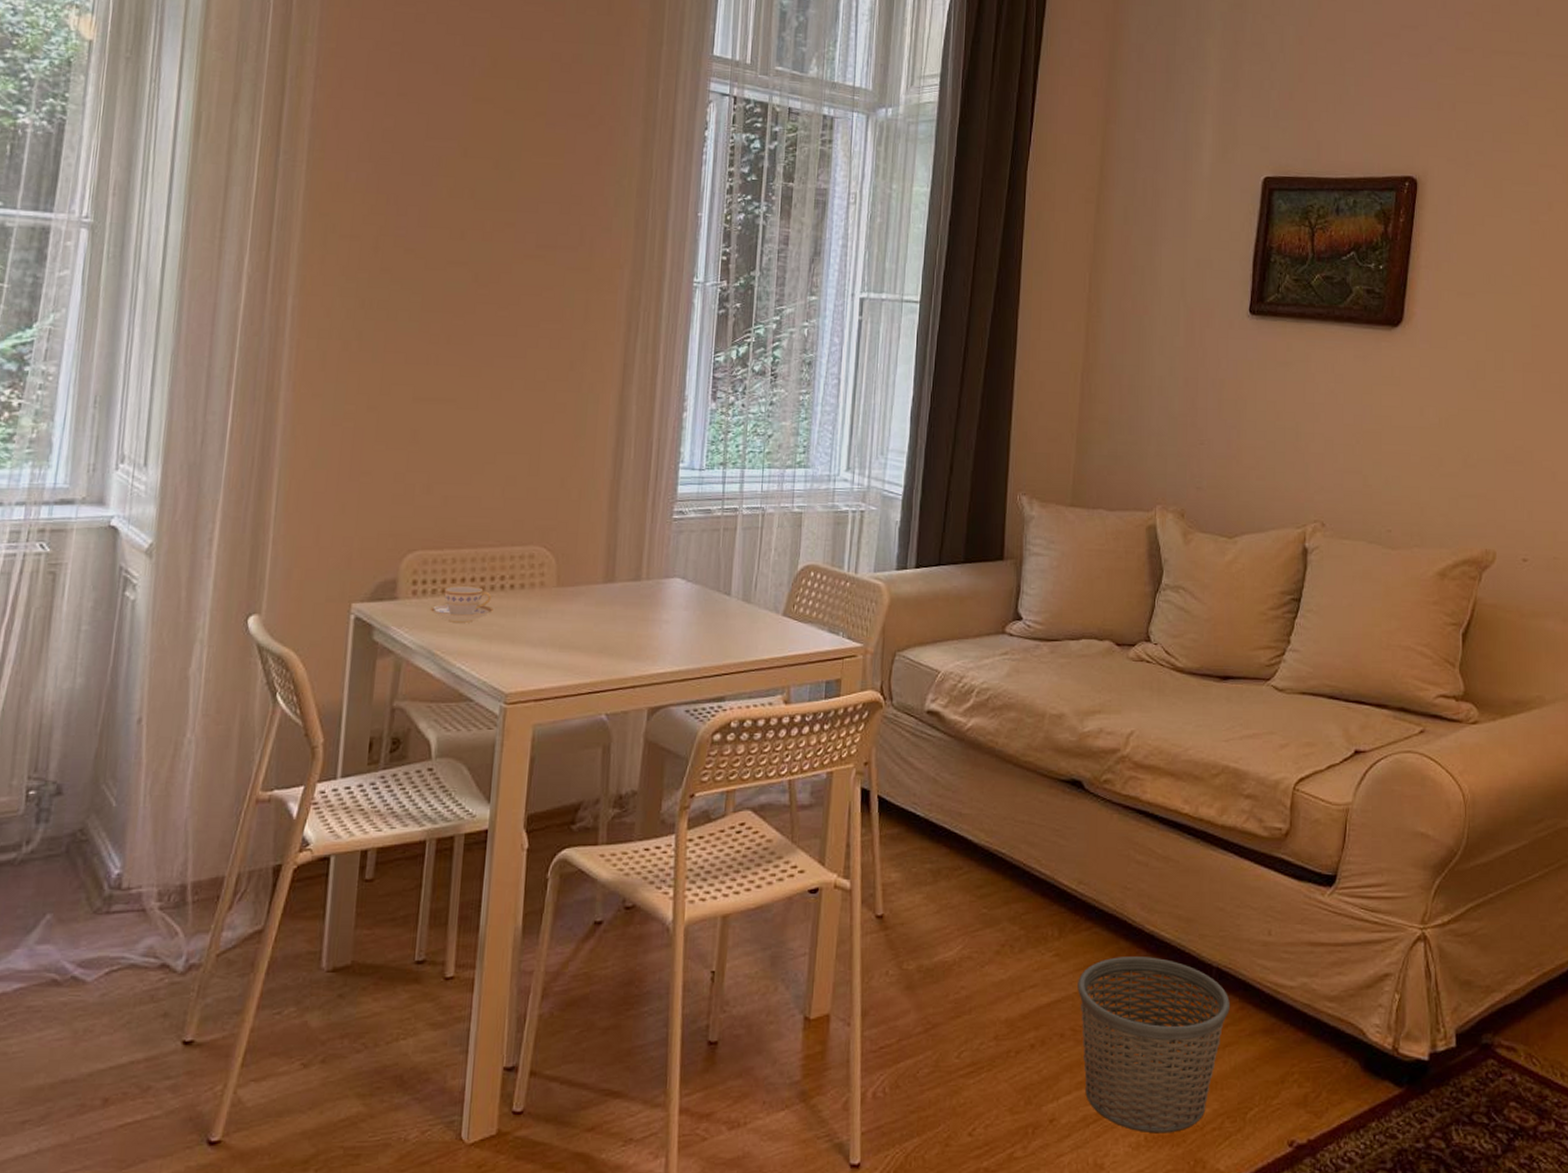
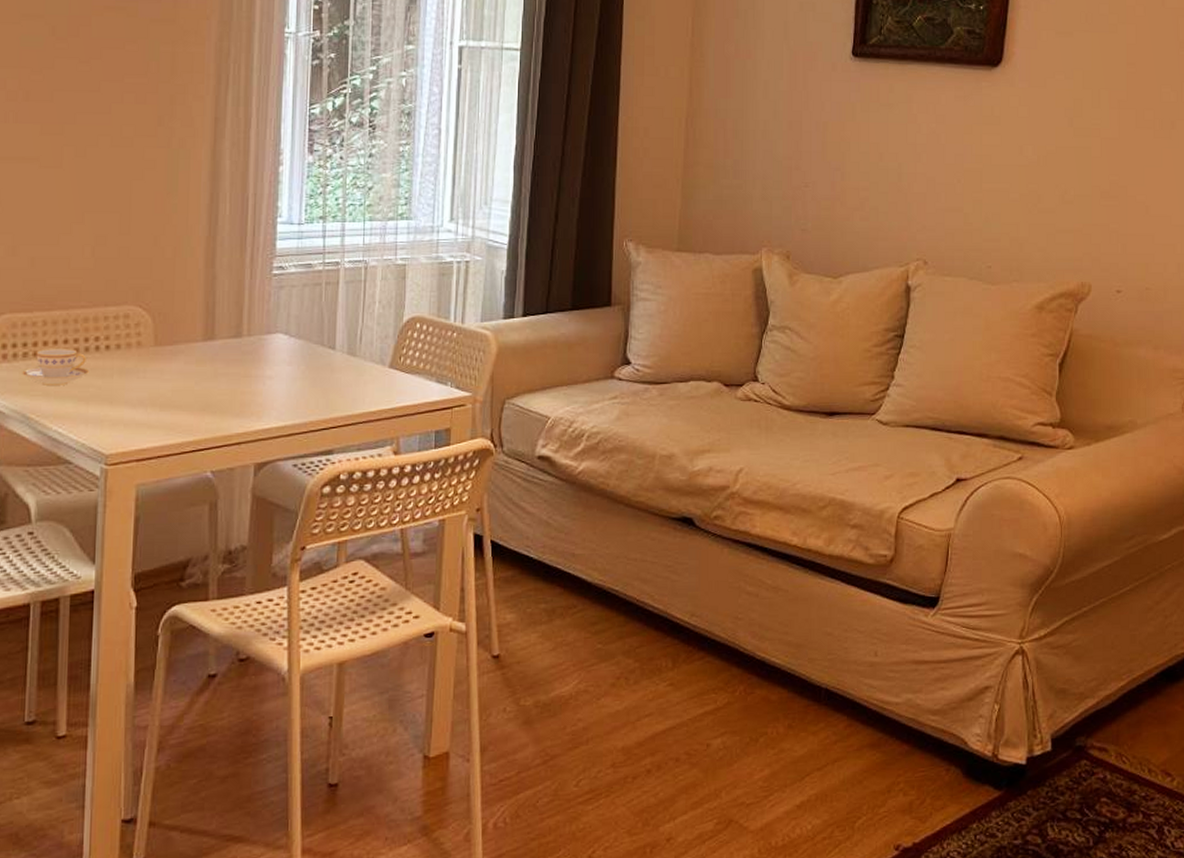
basket: present [1077,957,1231,1134] -> none [692,682,839,846]

